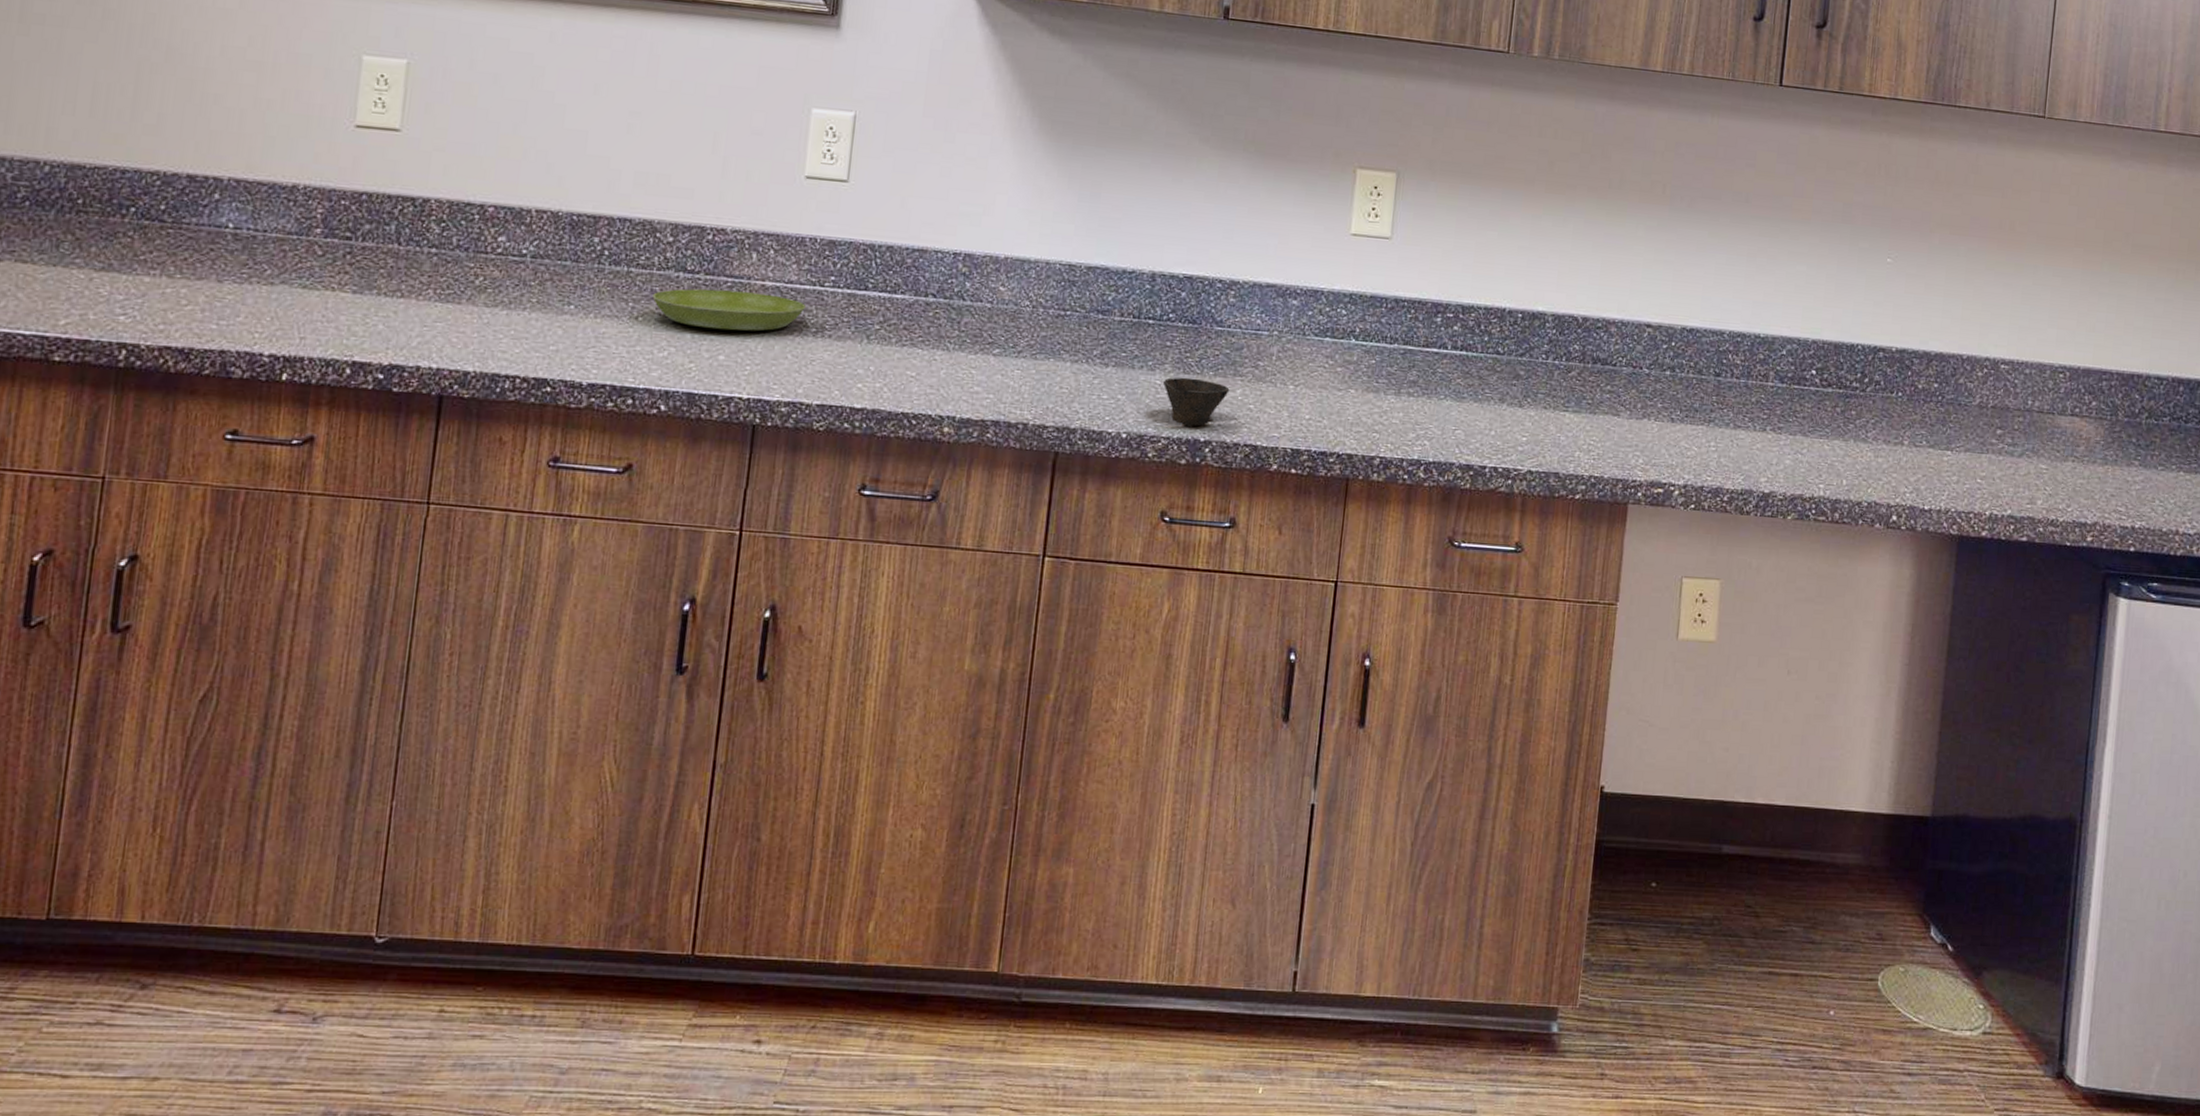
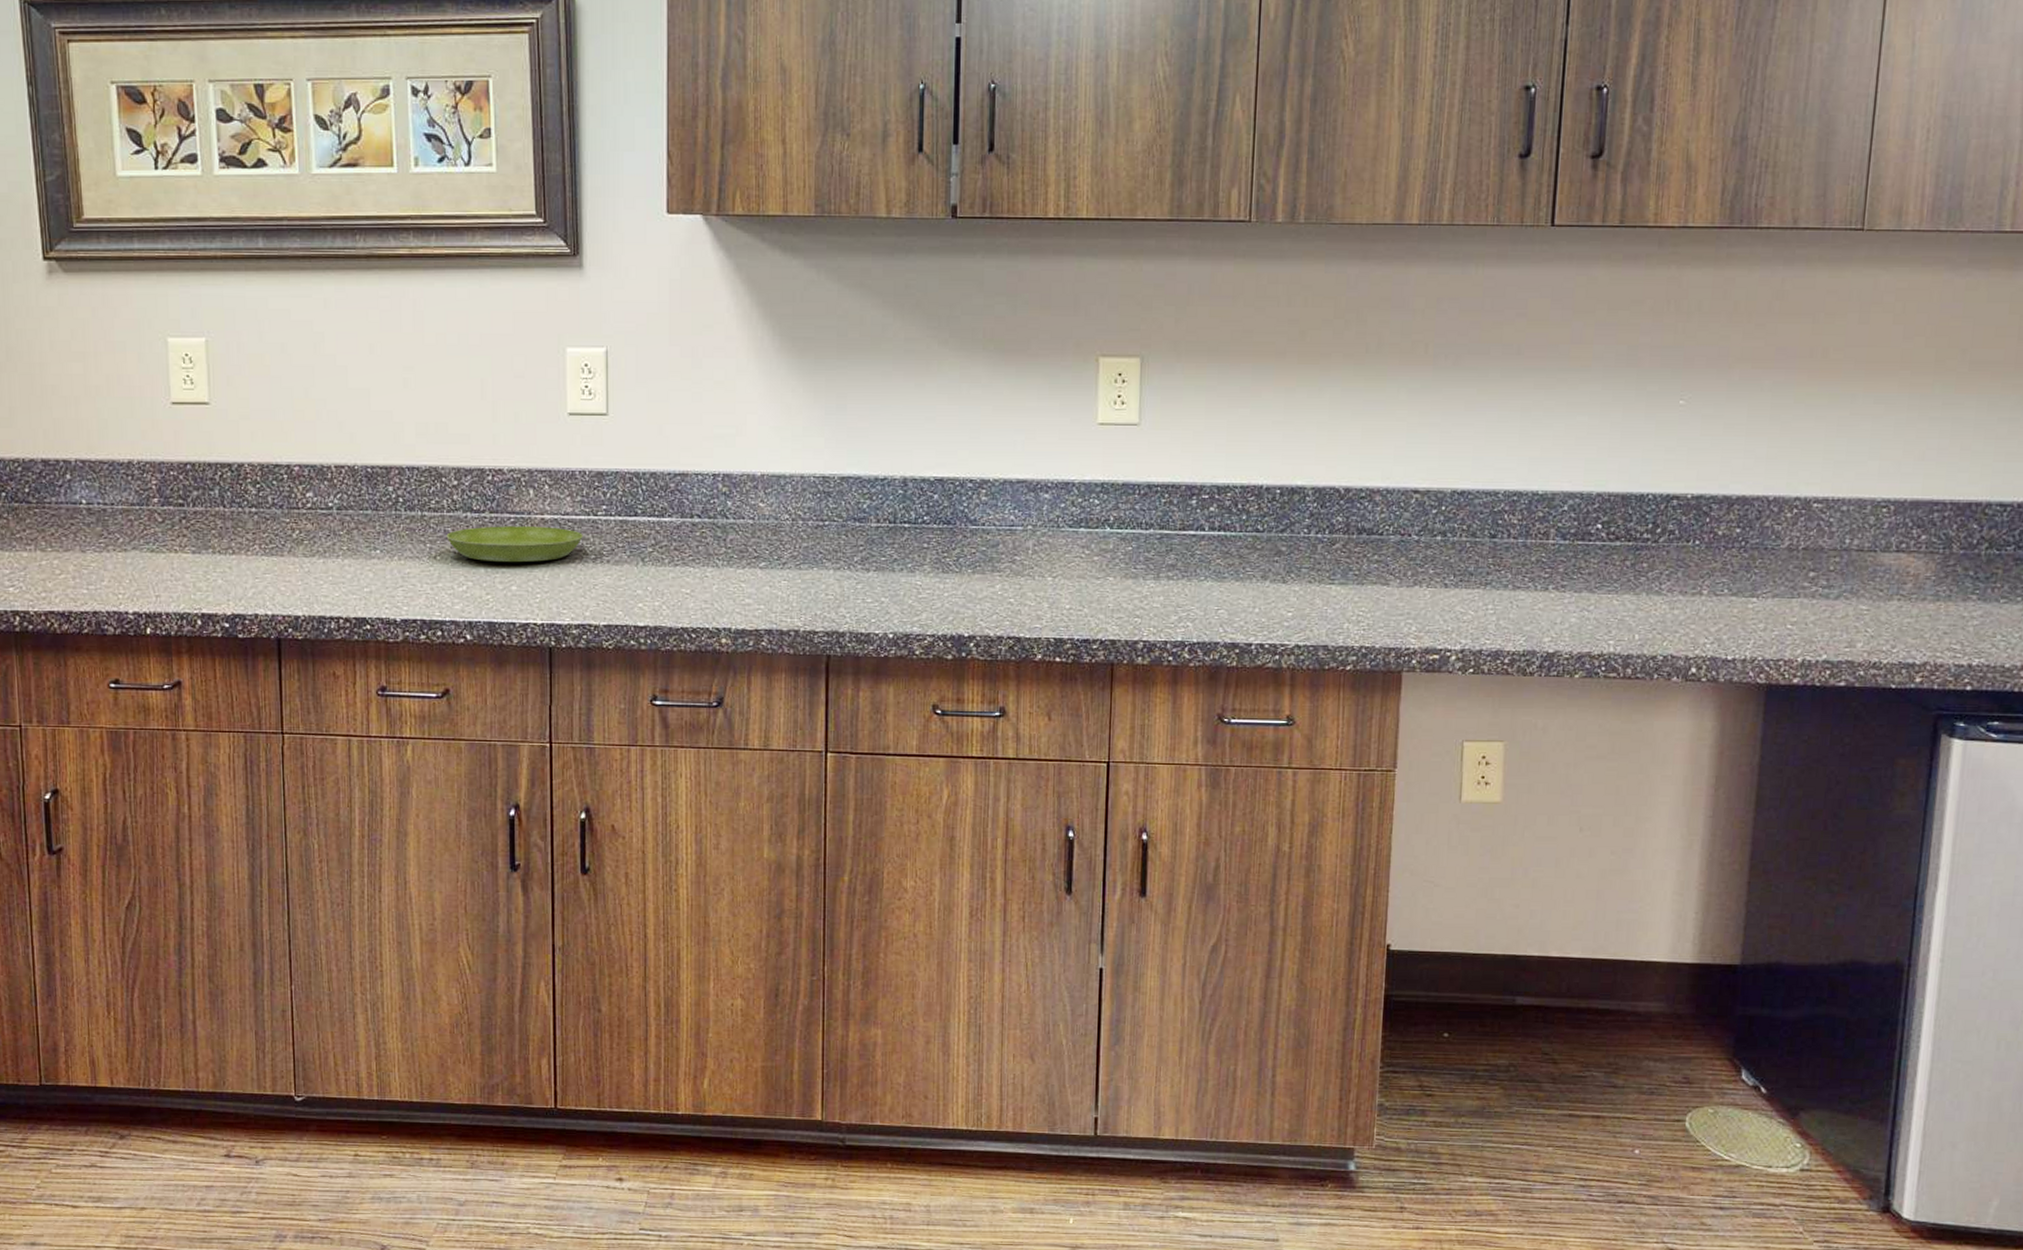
cup: present [1162,377,1230,426] -> none [923,576,989,622]

